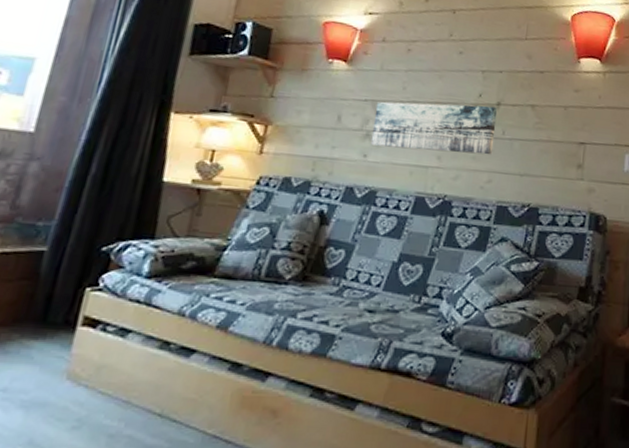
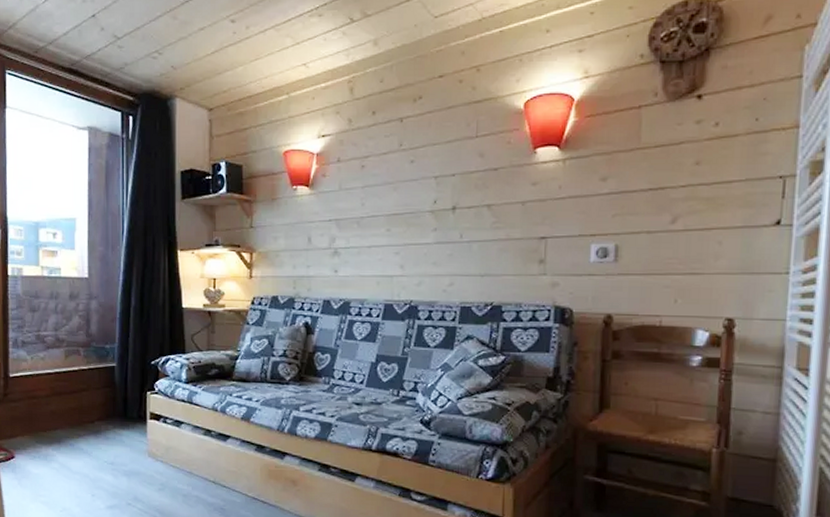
wall art: present [370,102,498,156] -> none [339,211,454,262]

